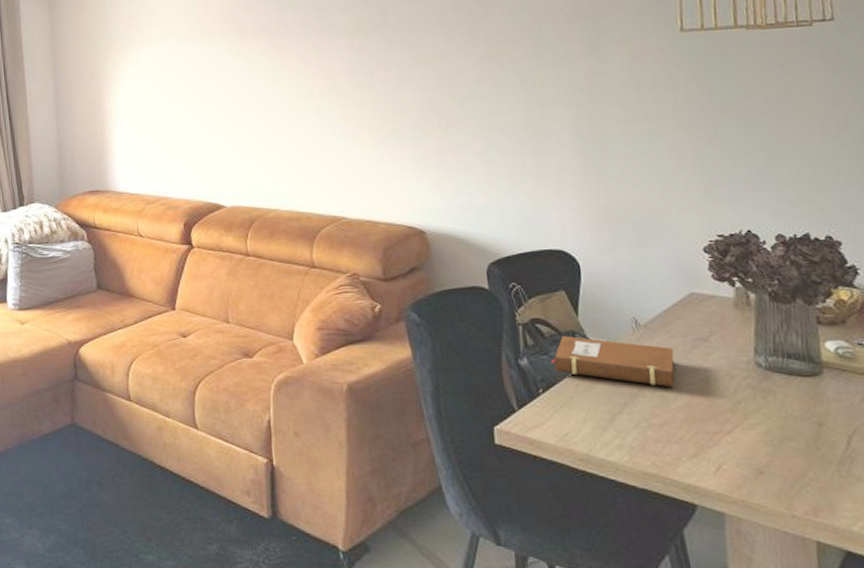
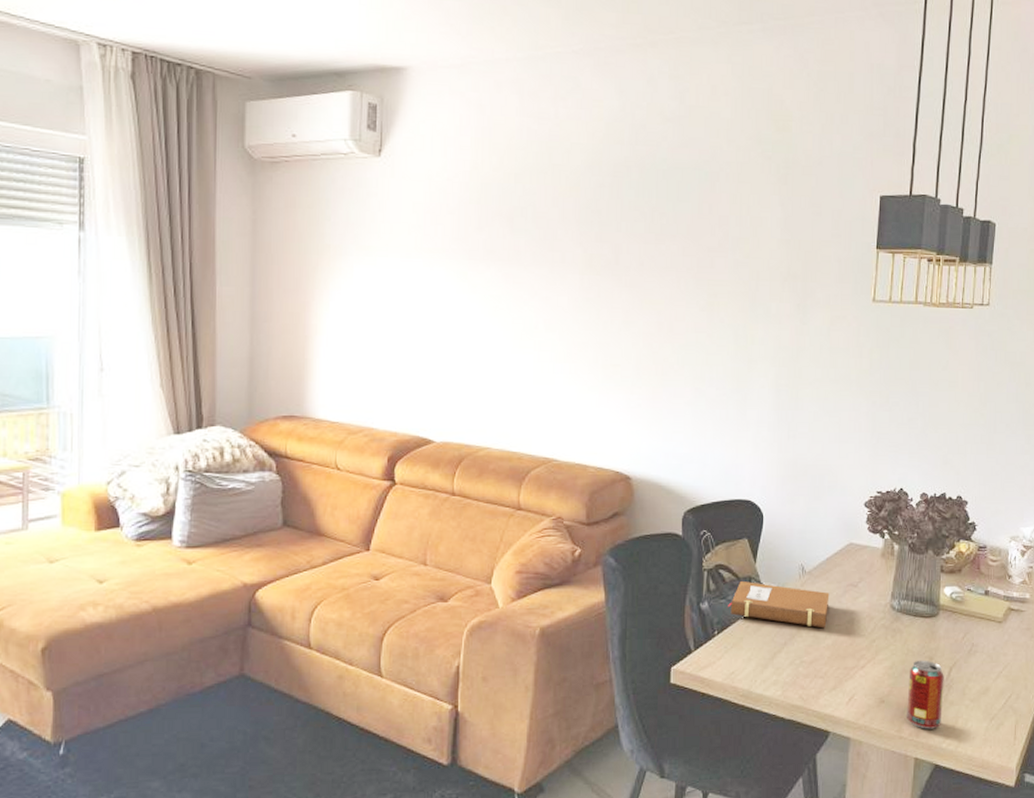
beverage can: none [792,425,847,508] -> present [907,660,944,729]

